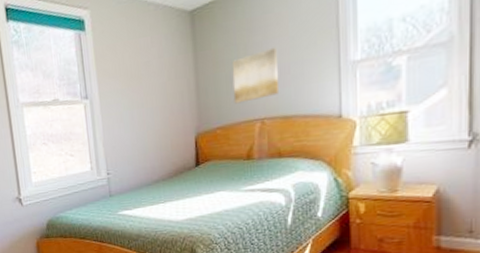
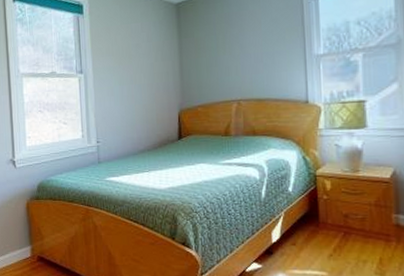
wall art: present [231,46,279,104] -> none [211,38,253,86]

